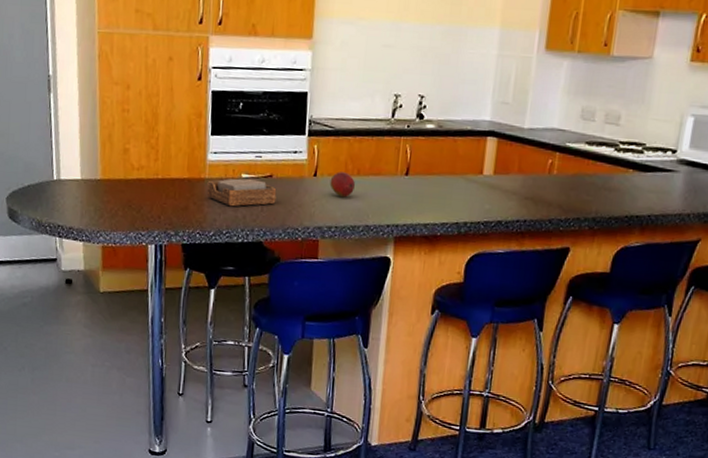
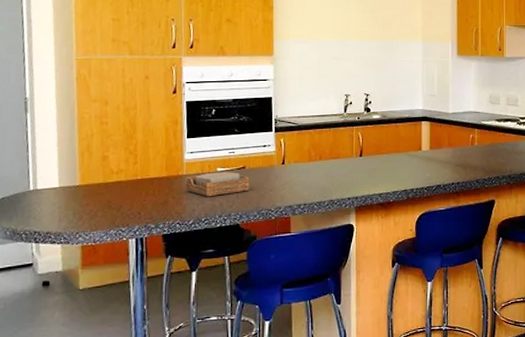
fruit: present [330,172,355,198] -> none [296,159,318,179]

